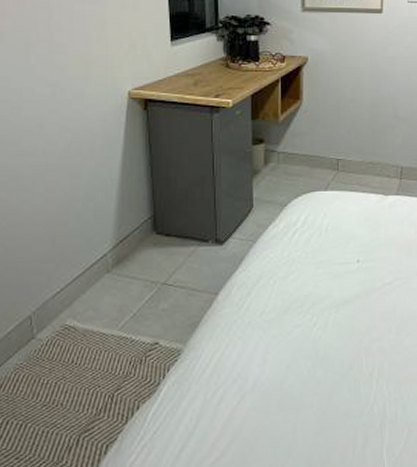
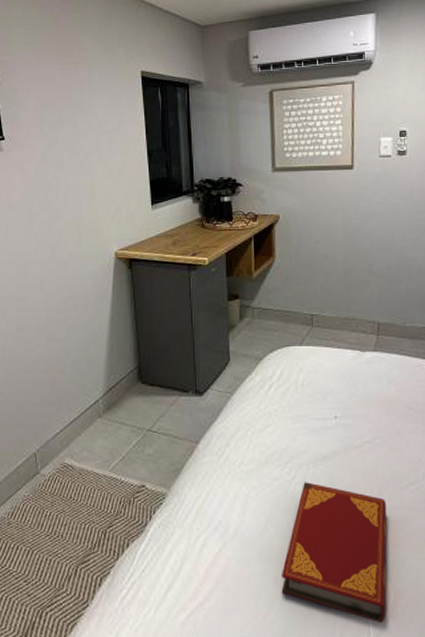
hardback book: none [300,327,404,457] -> present [281,482,387,623]

